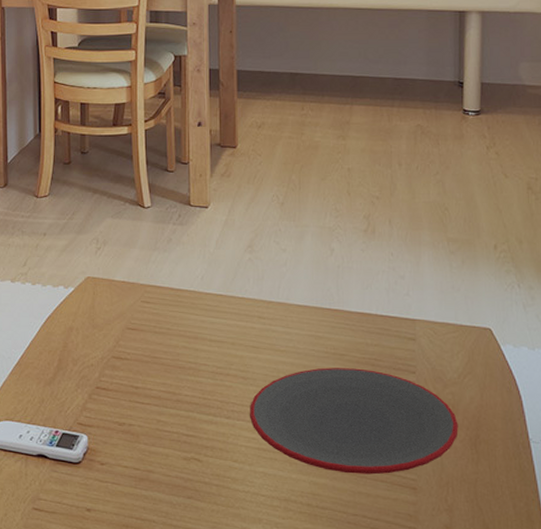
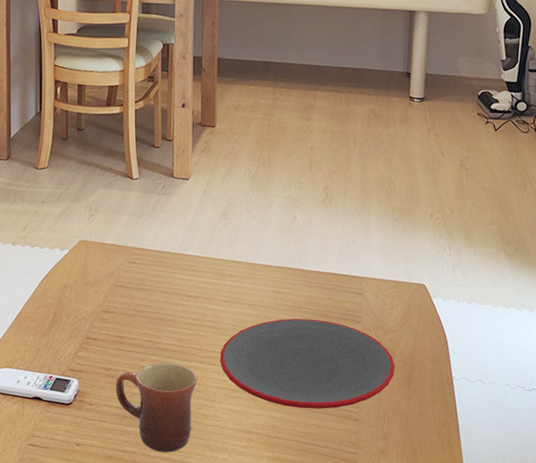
mug: none [129,417,224,522] -> present [115,363,197,452]

